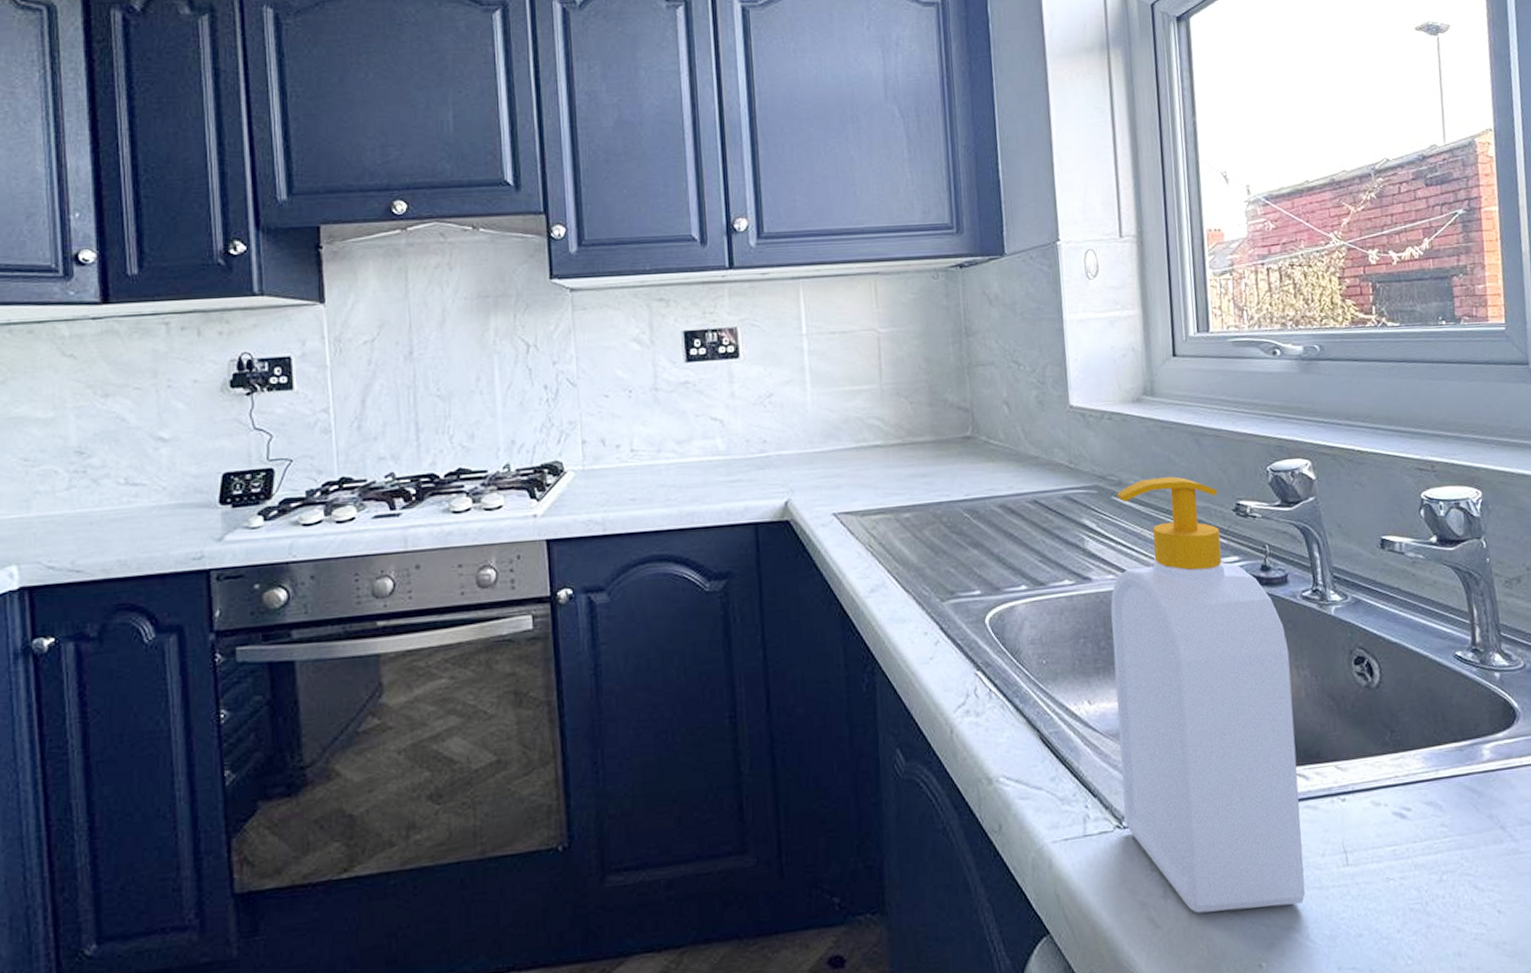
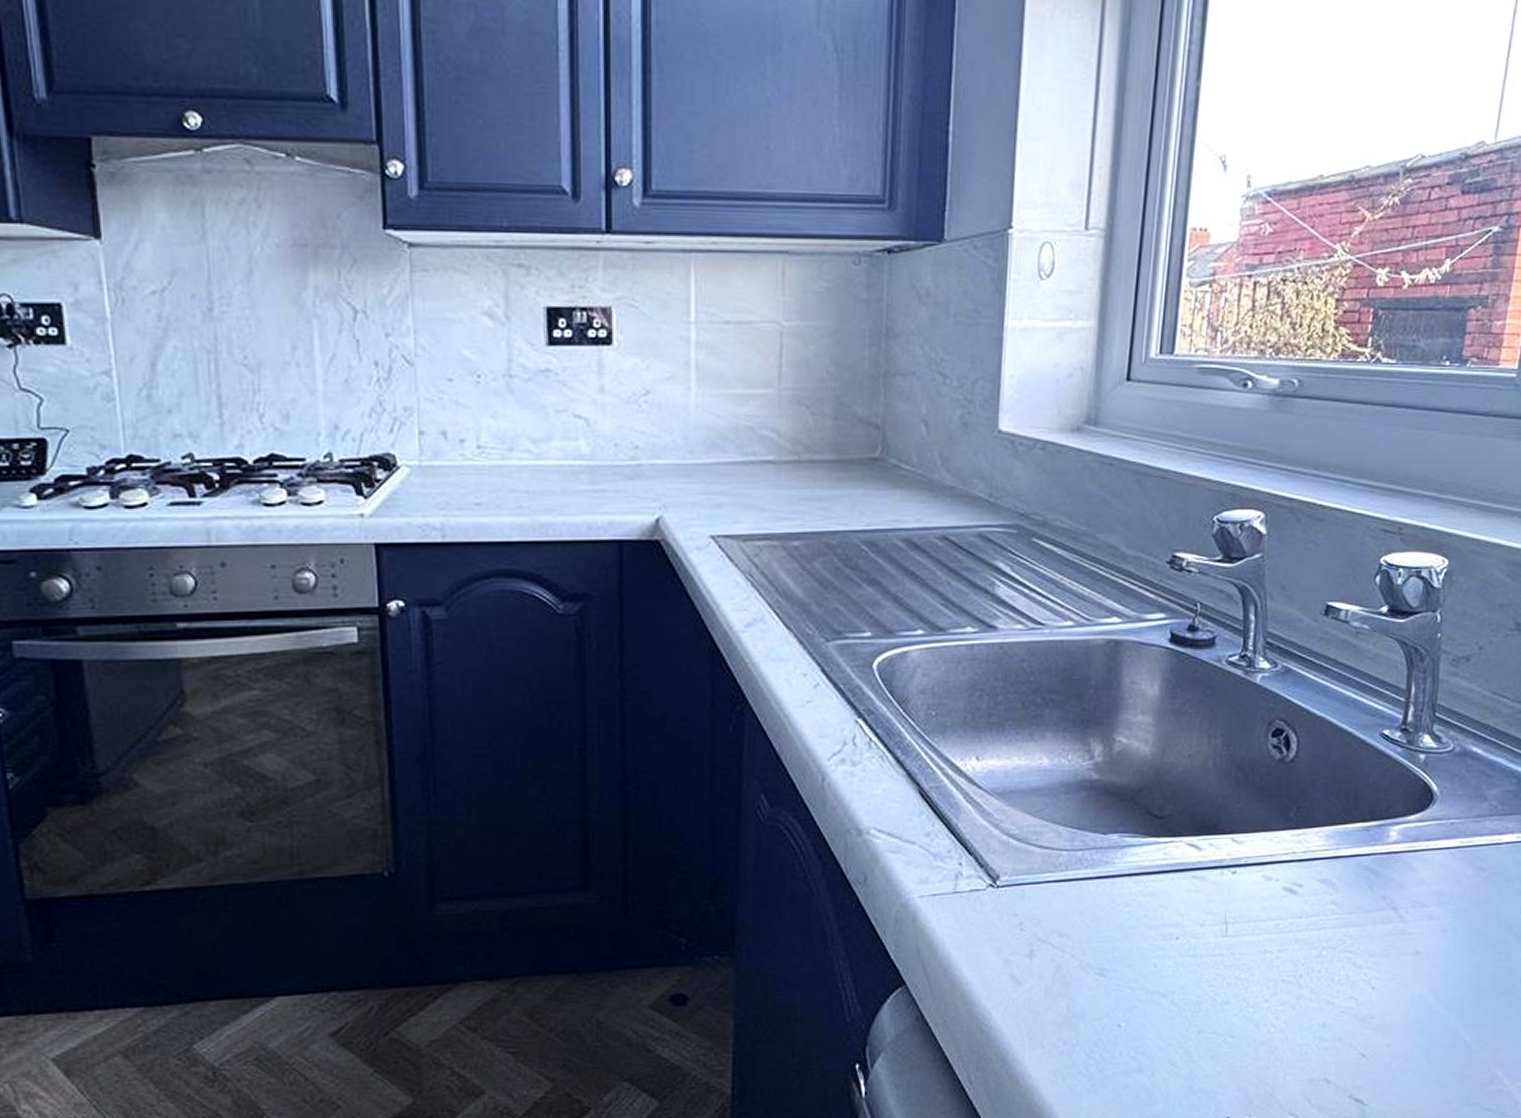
soap bottle: present [1110,476,1306,914] -> none [999,520,1203,974]

